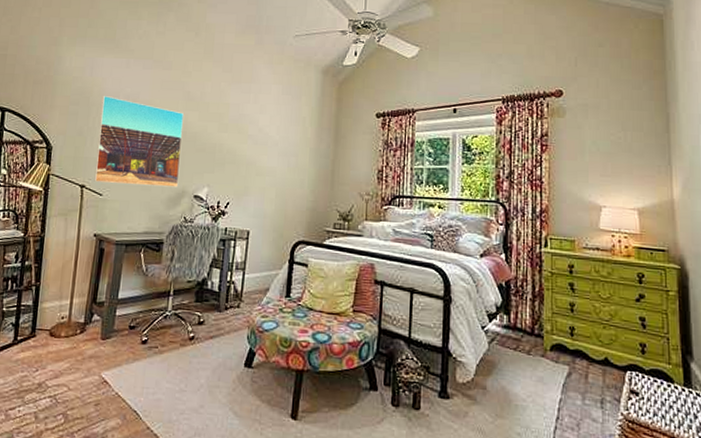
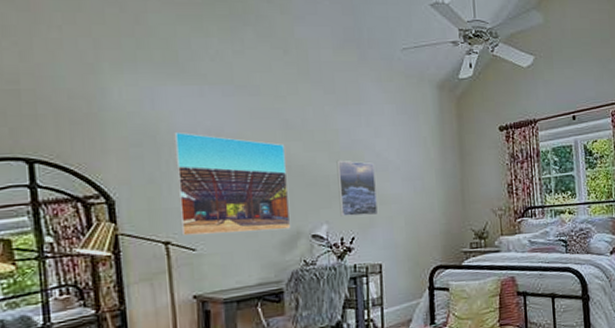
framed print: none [220,131,256,185] -> present [336,160,379,217]

